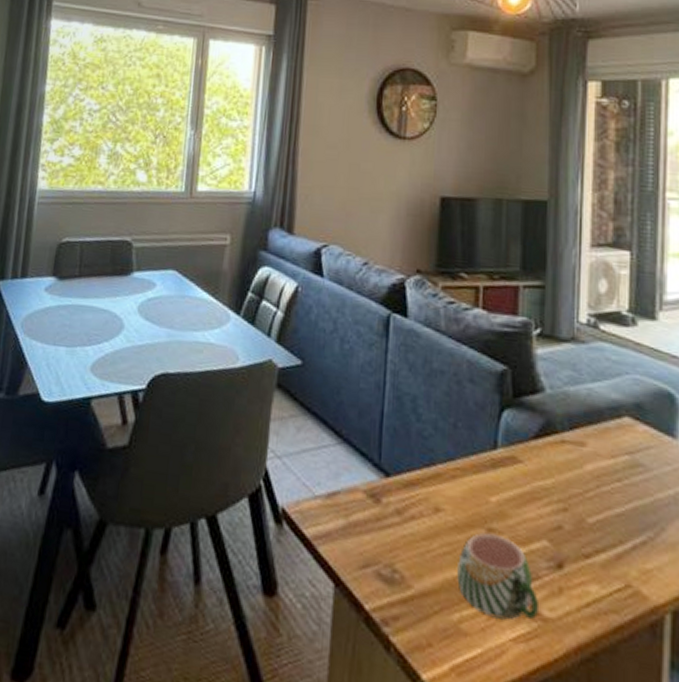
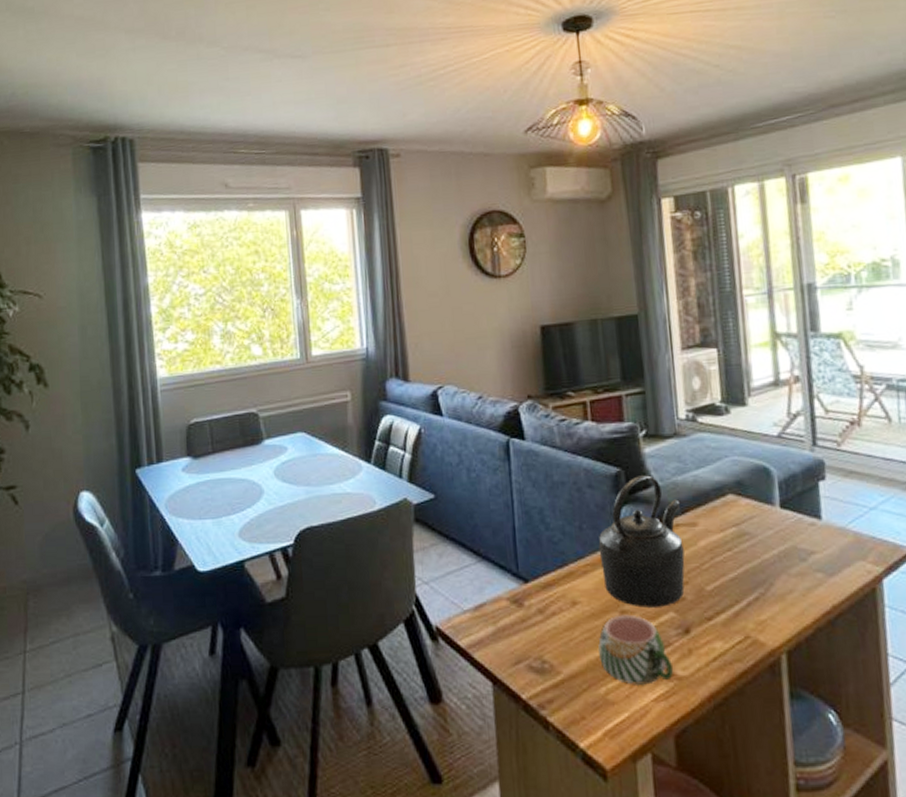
kettle: none [472,378,570,533] -> present [598,475,685,608]

